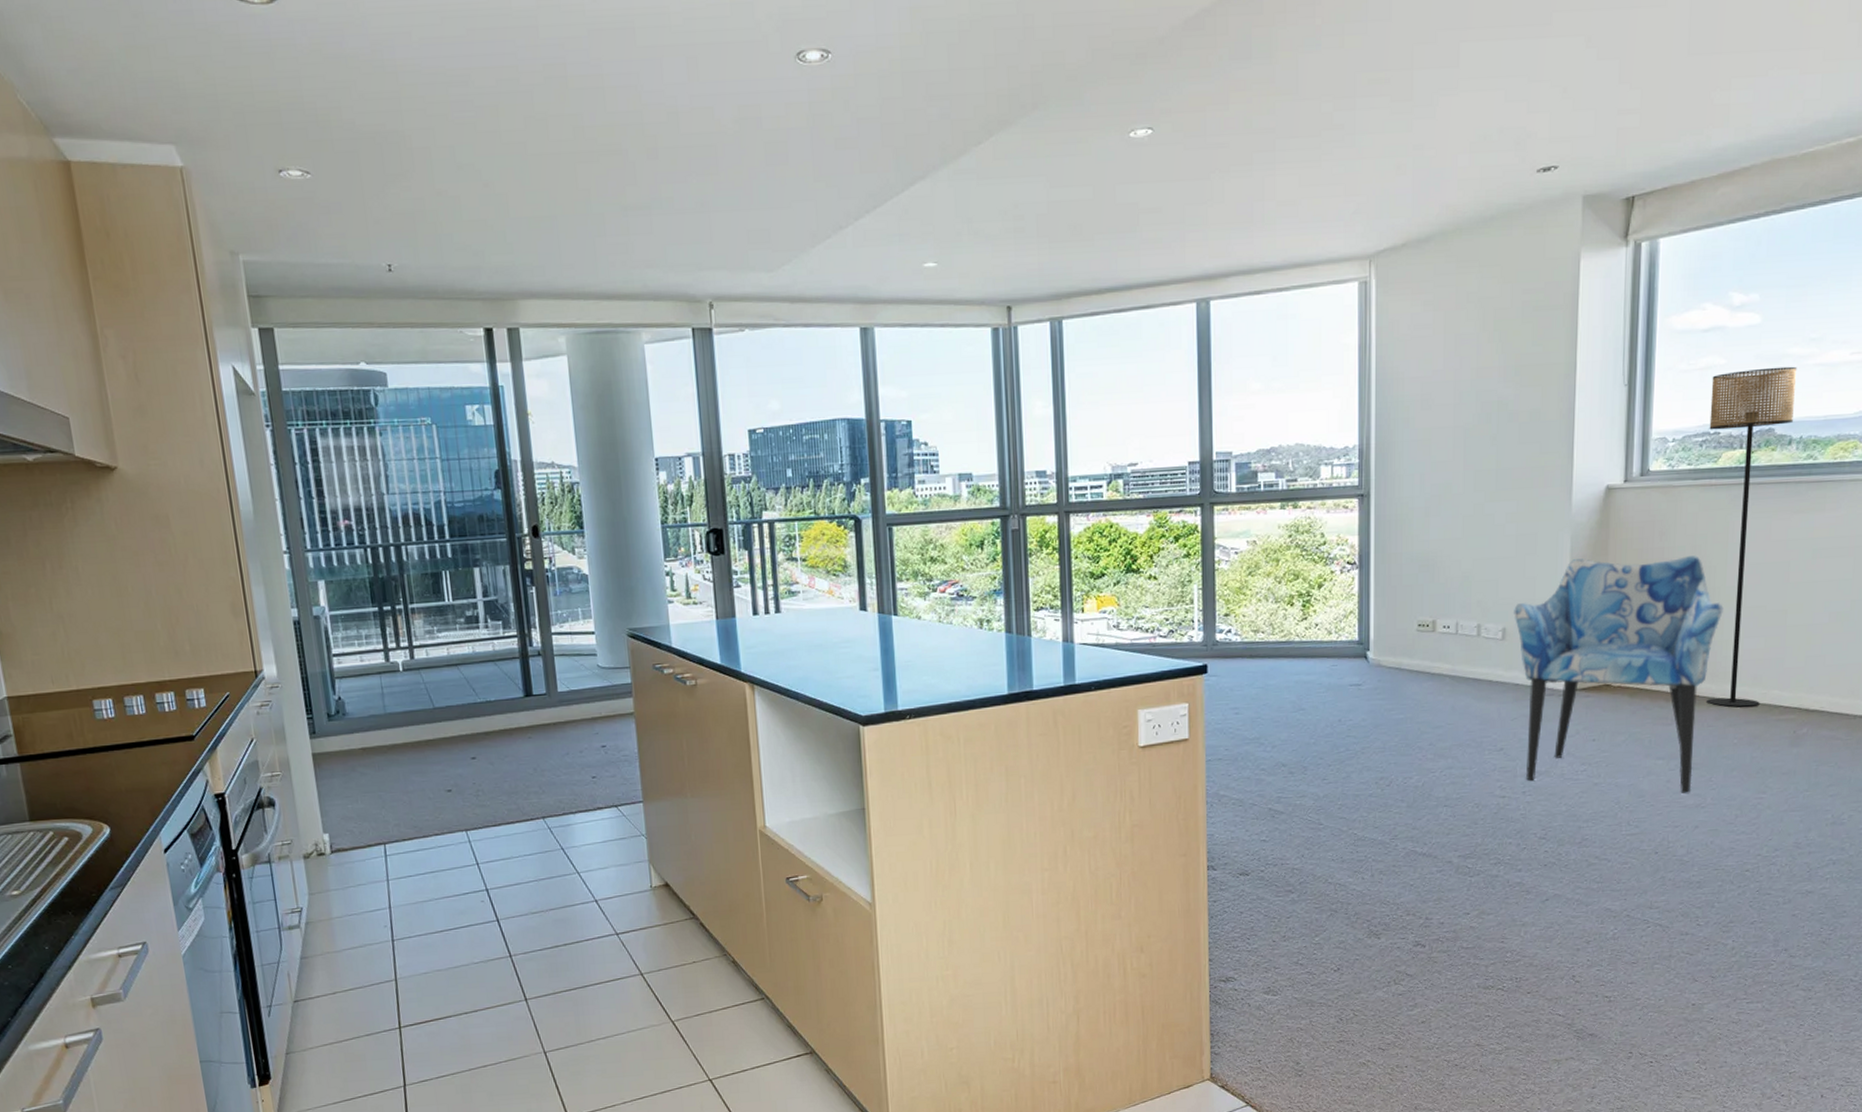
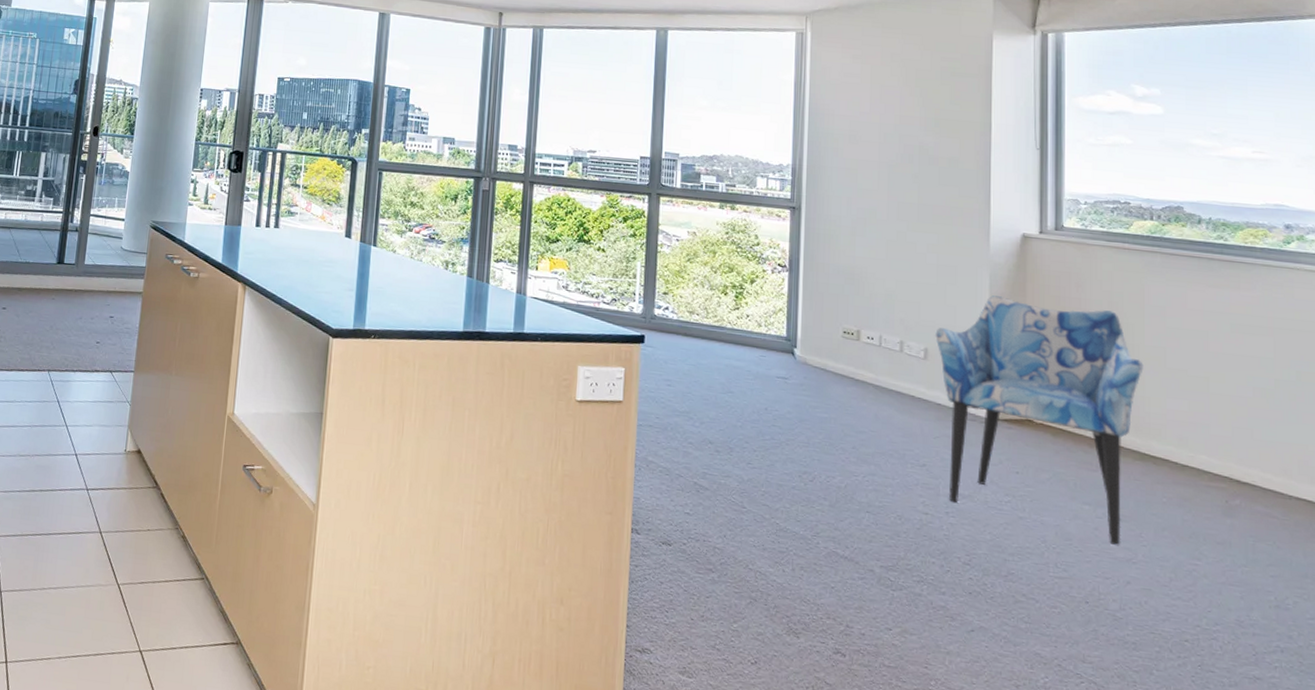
floor lamp: present [1707,366,1798,708] -> none [1119,151,1202,468]

